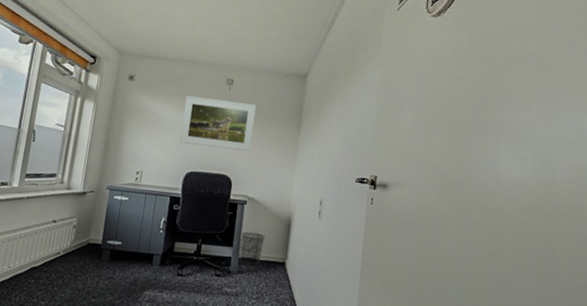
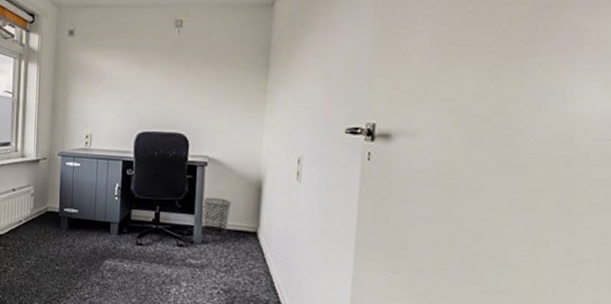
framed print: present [179,95,256,151] -> none [127,46,212,104]

